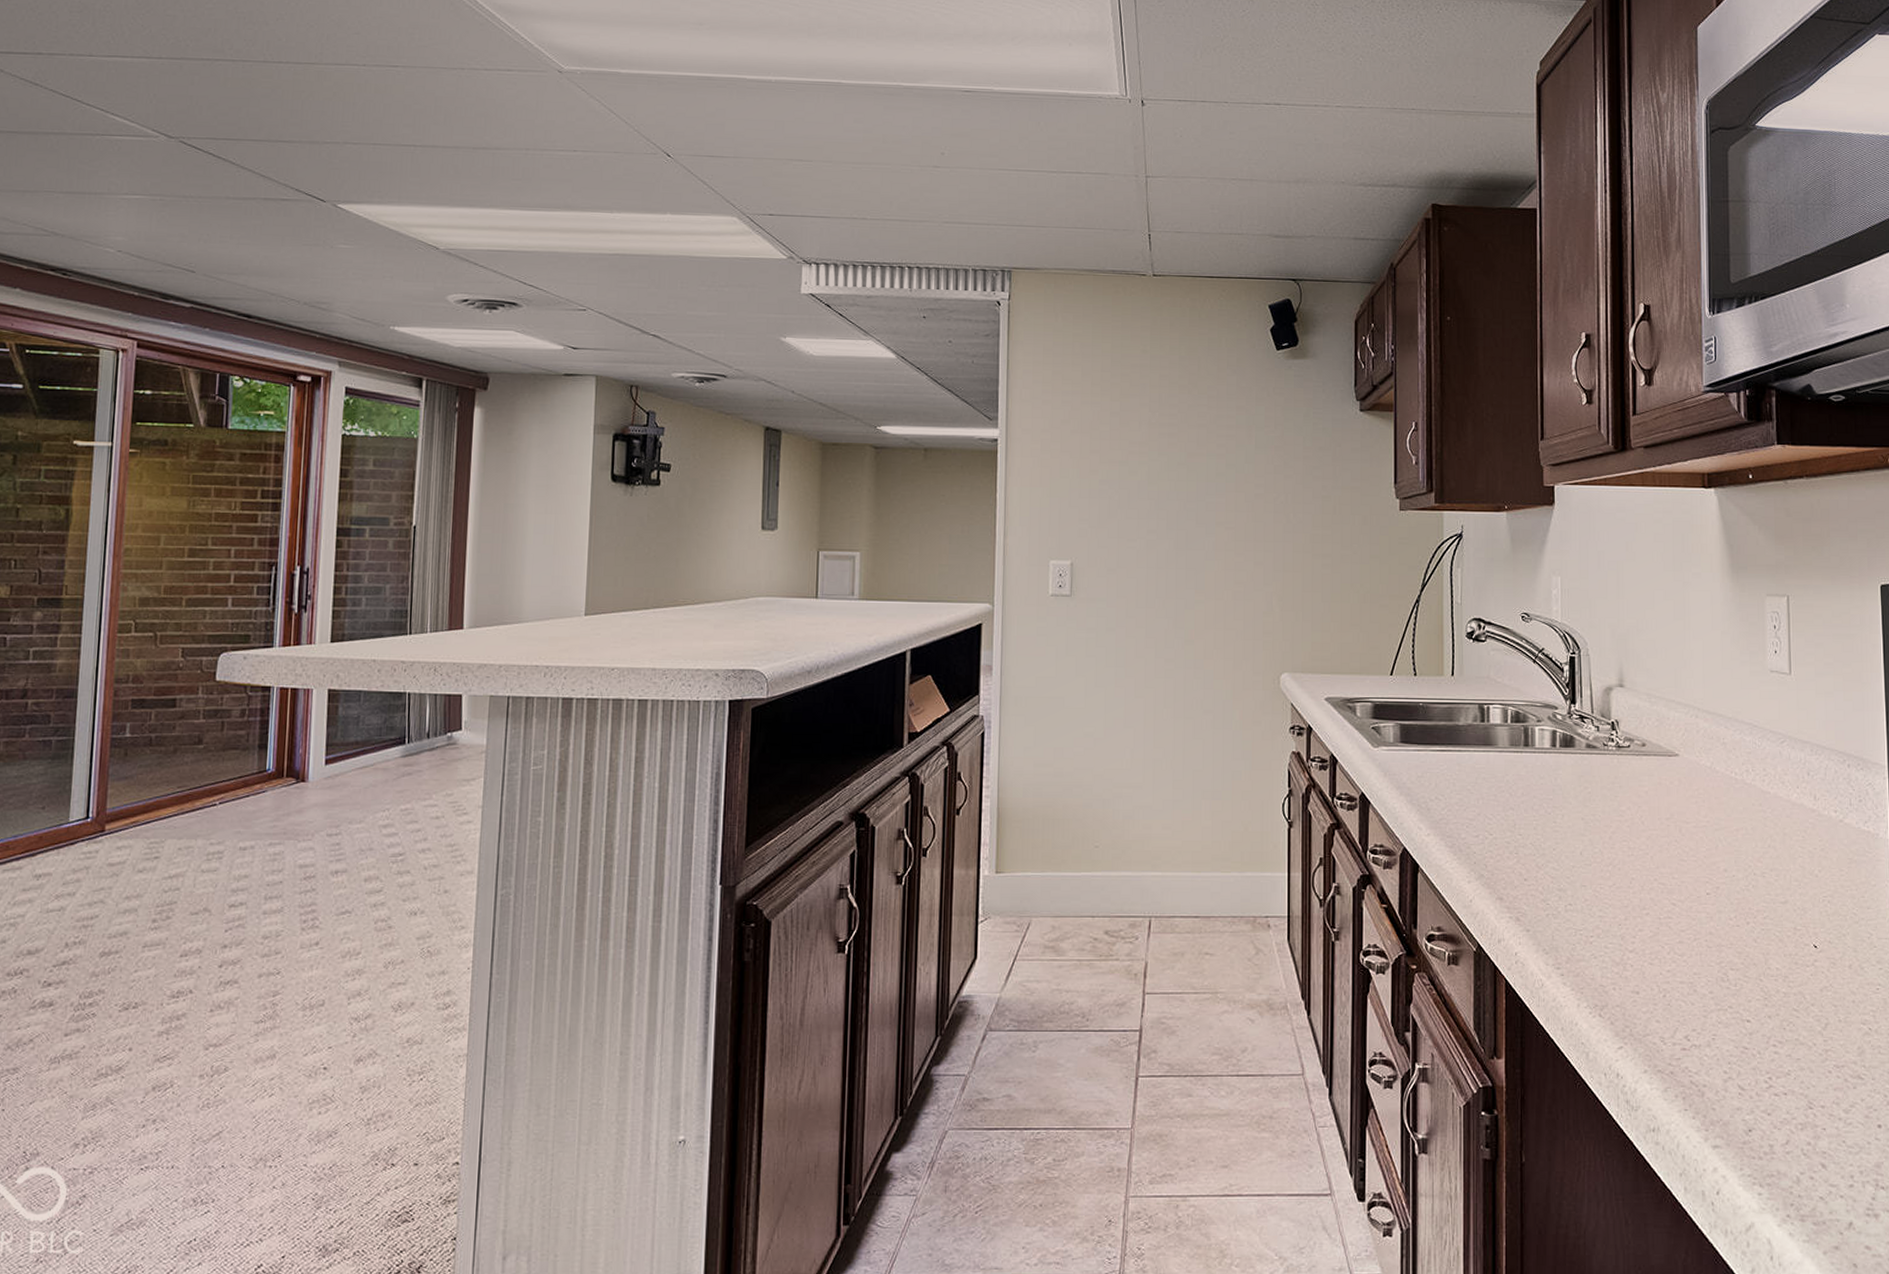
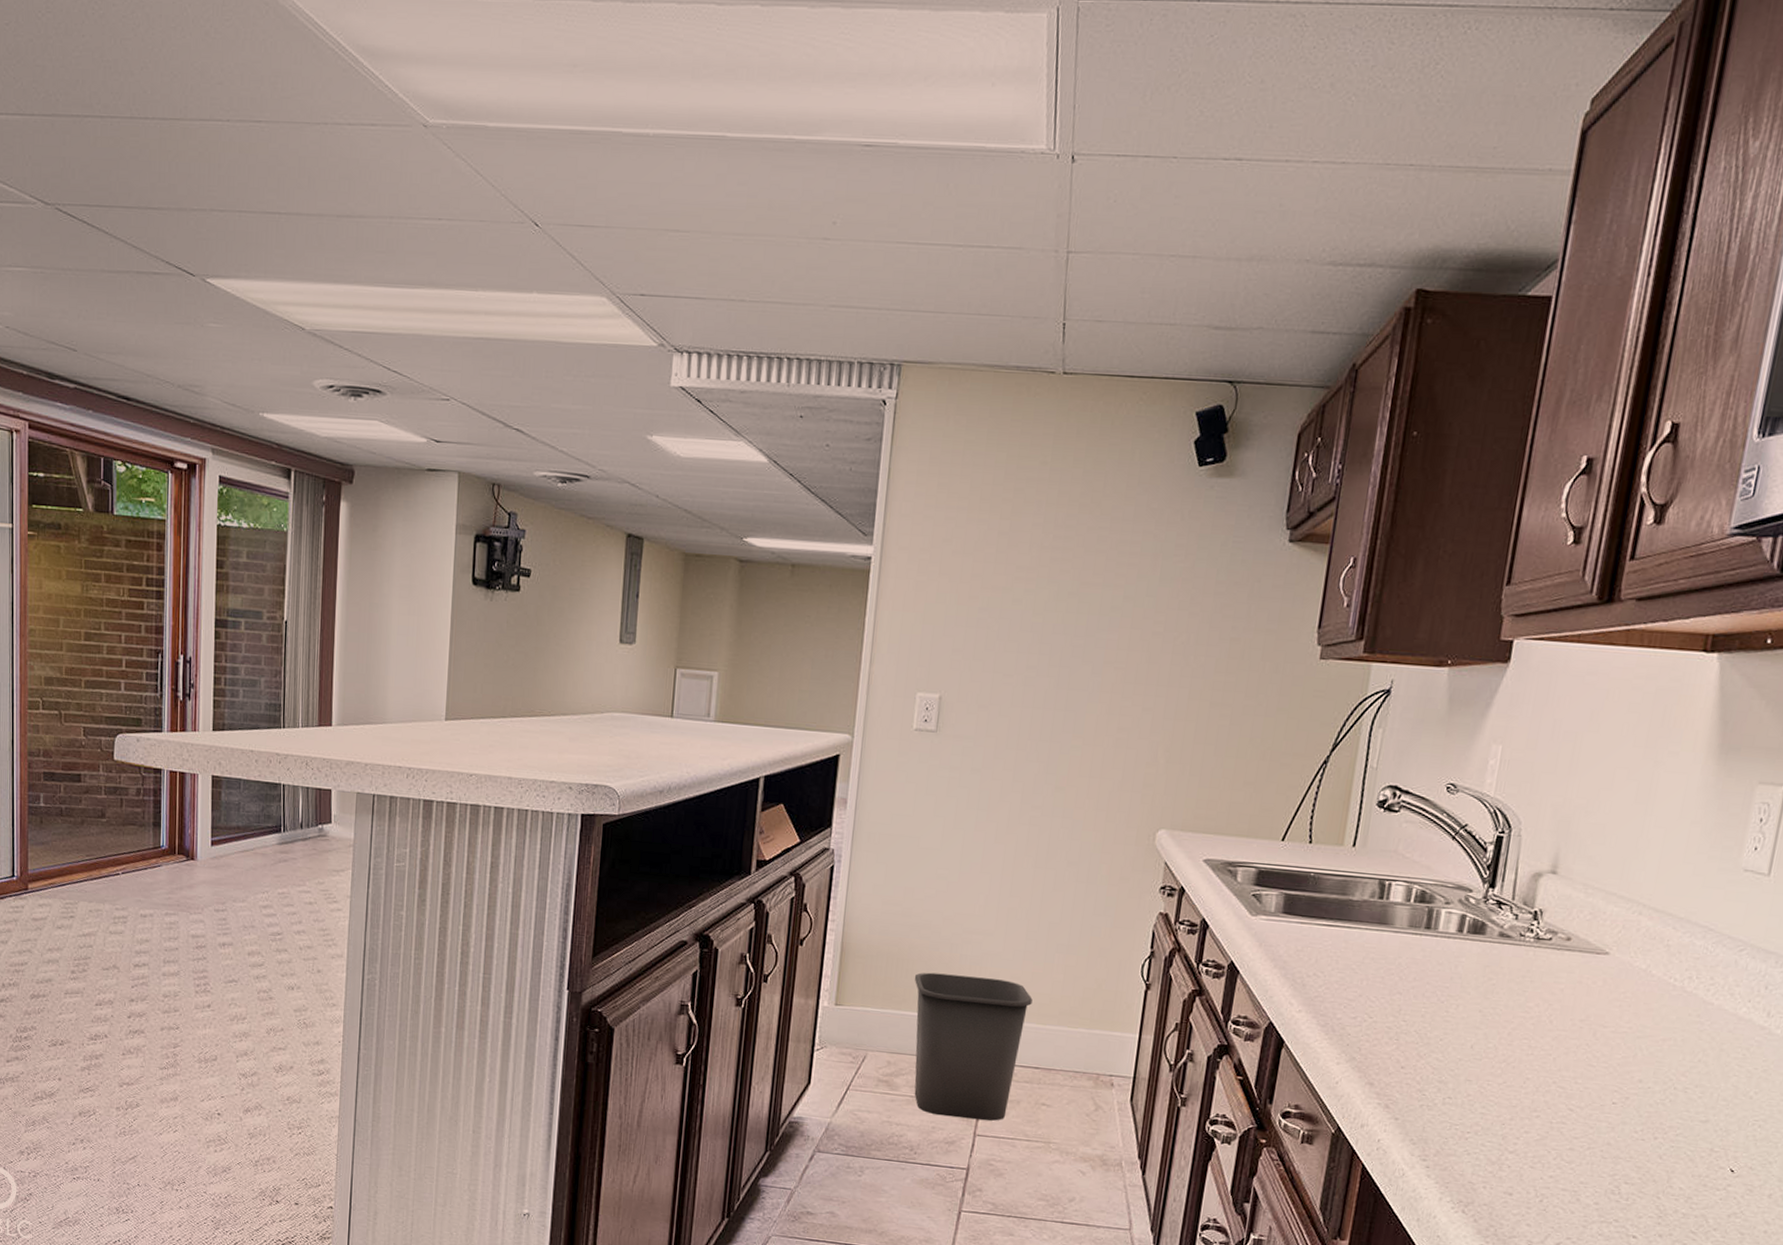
waste bin: none [1071,830,1185,977] -> present [914,972,1033,1121]

